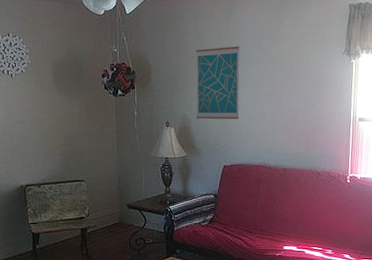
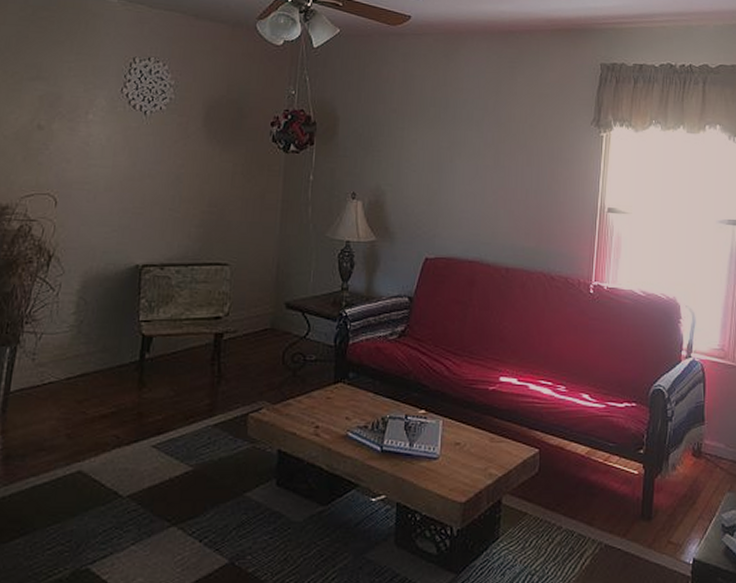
wall art: present [195,46,240,120] -> none [393,101,459,197]

